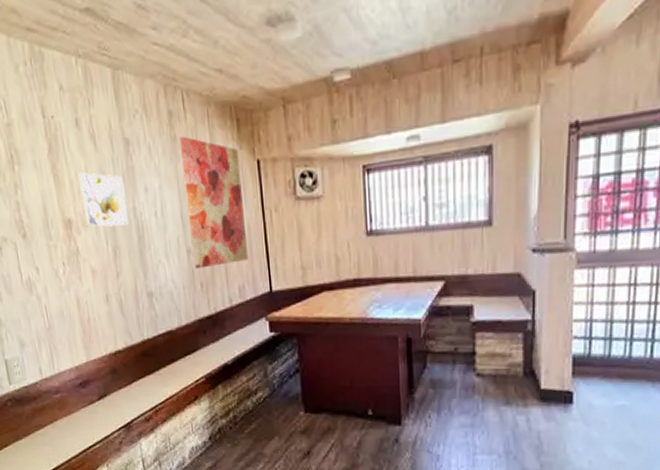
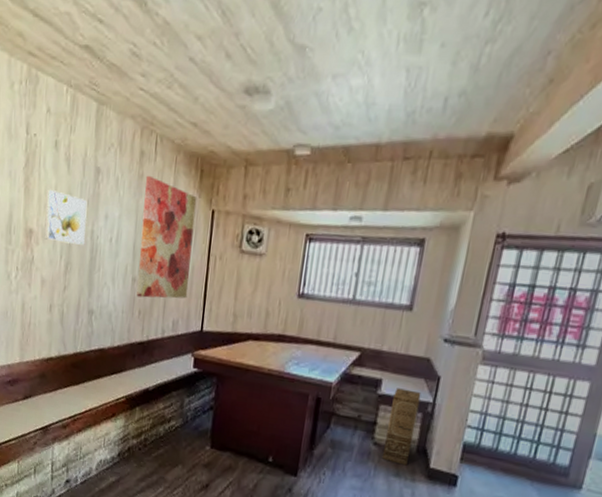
cardboard box: none [487,310,518,392] -> present [381,388,422,466]

